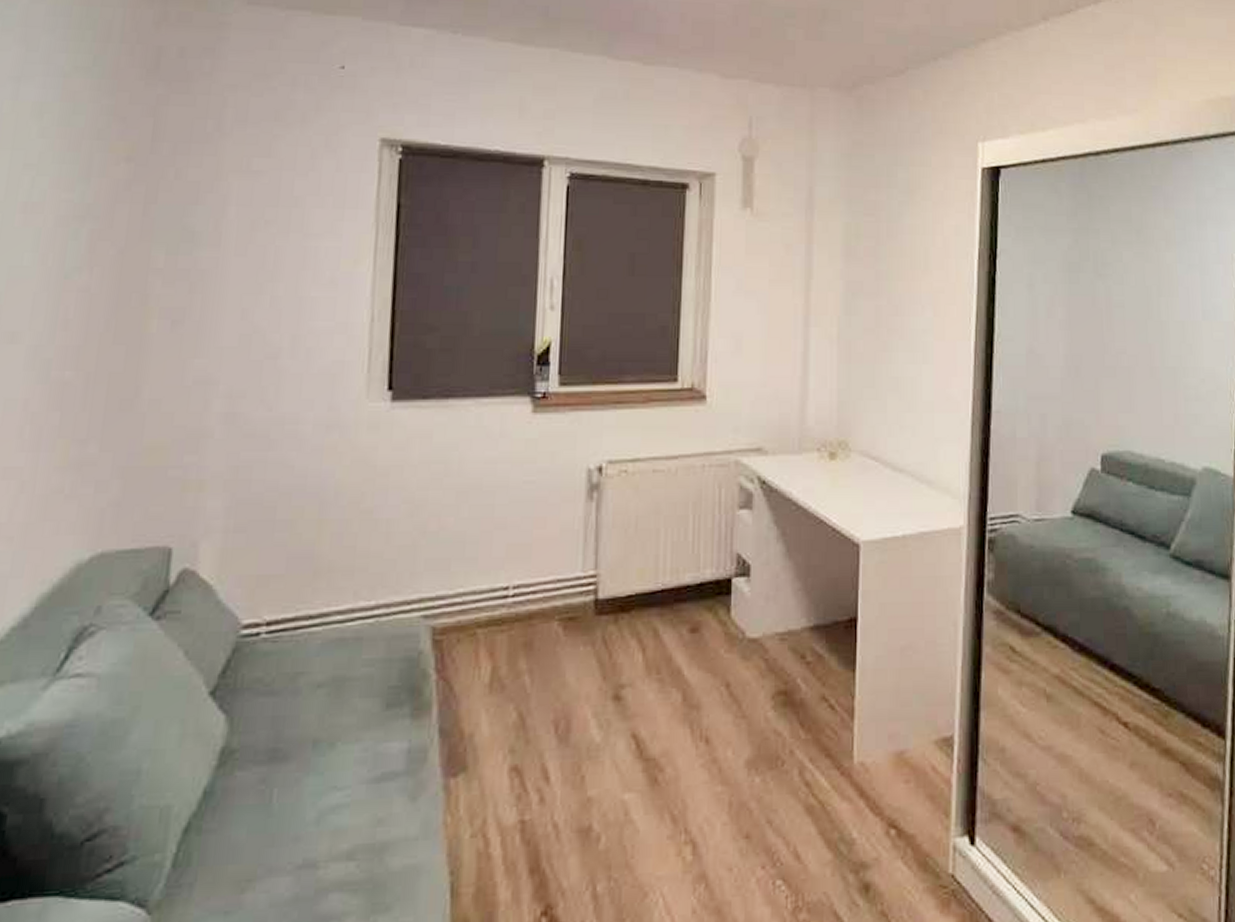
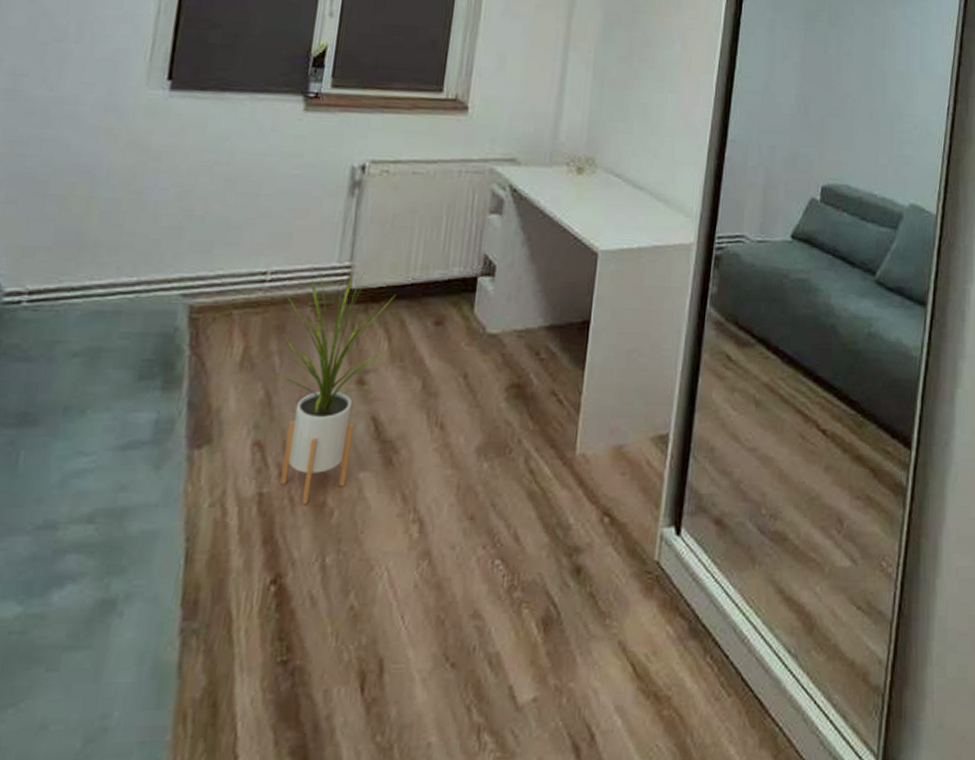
house plant: none [522,580,646,832] -> present [271,272,396,505]

